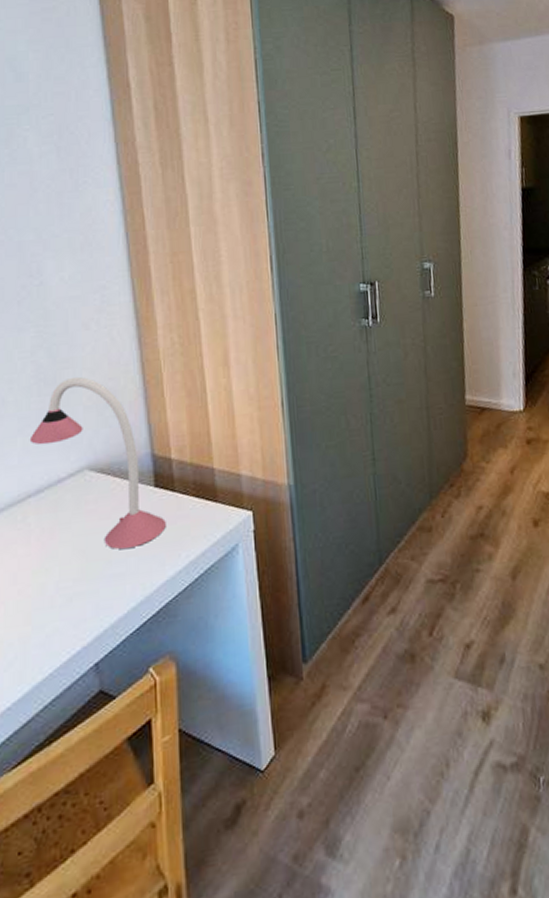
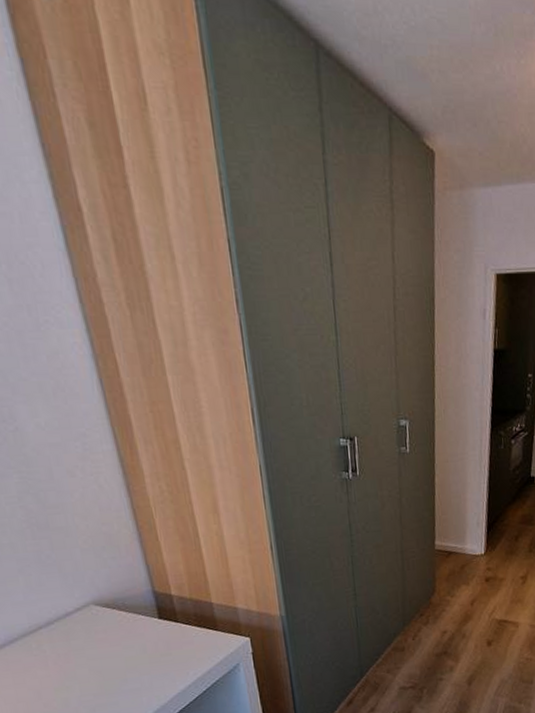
desk lamp: present [29,377,166,550] -> none [31,522,173,670]

